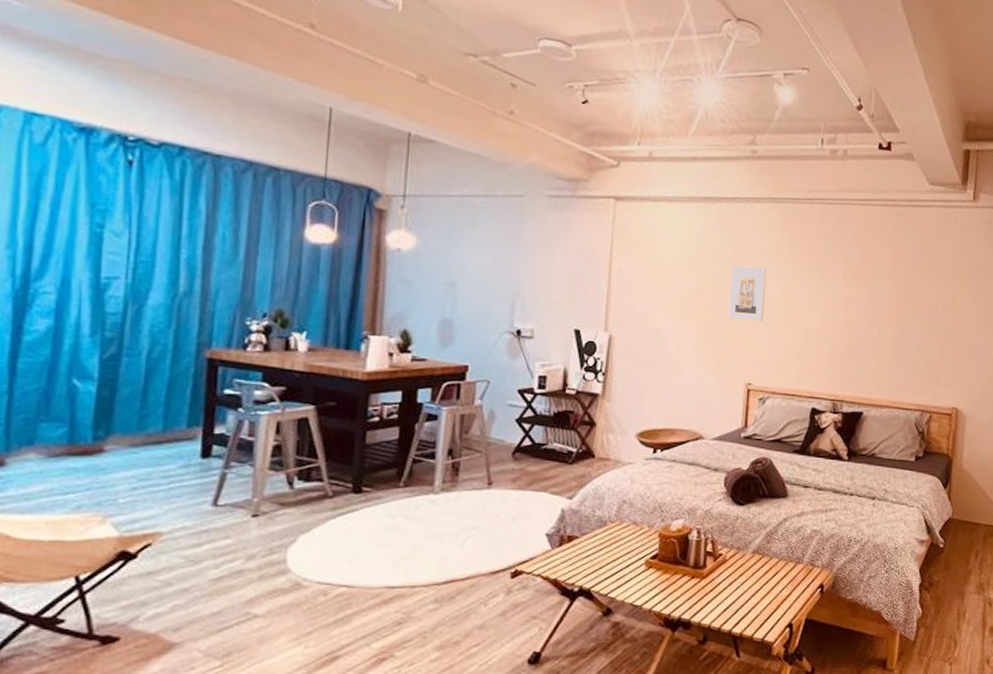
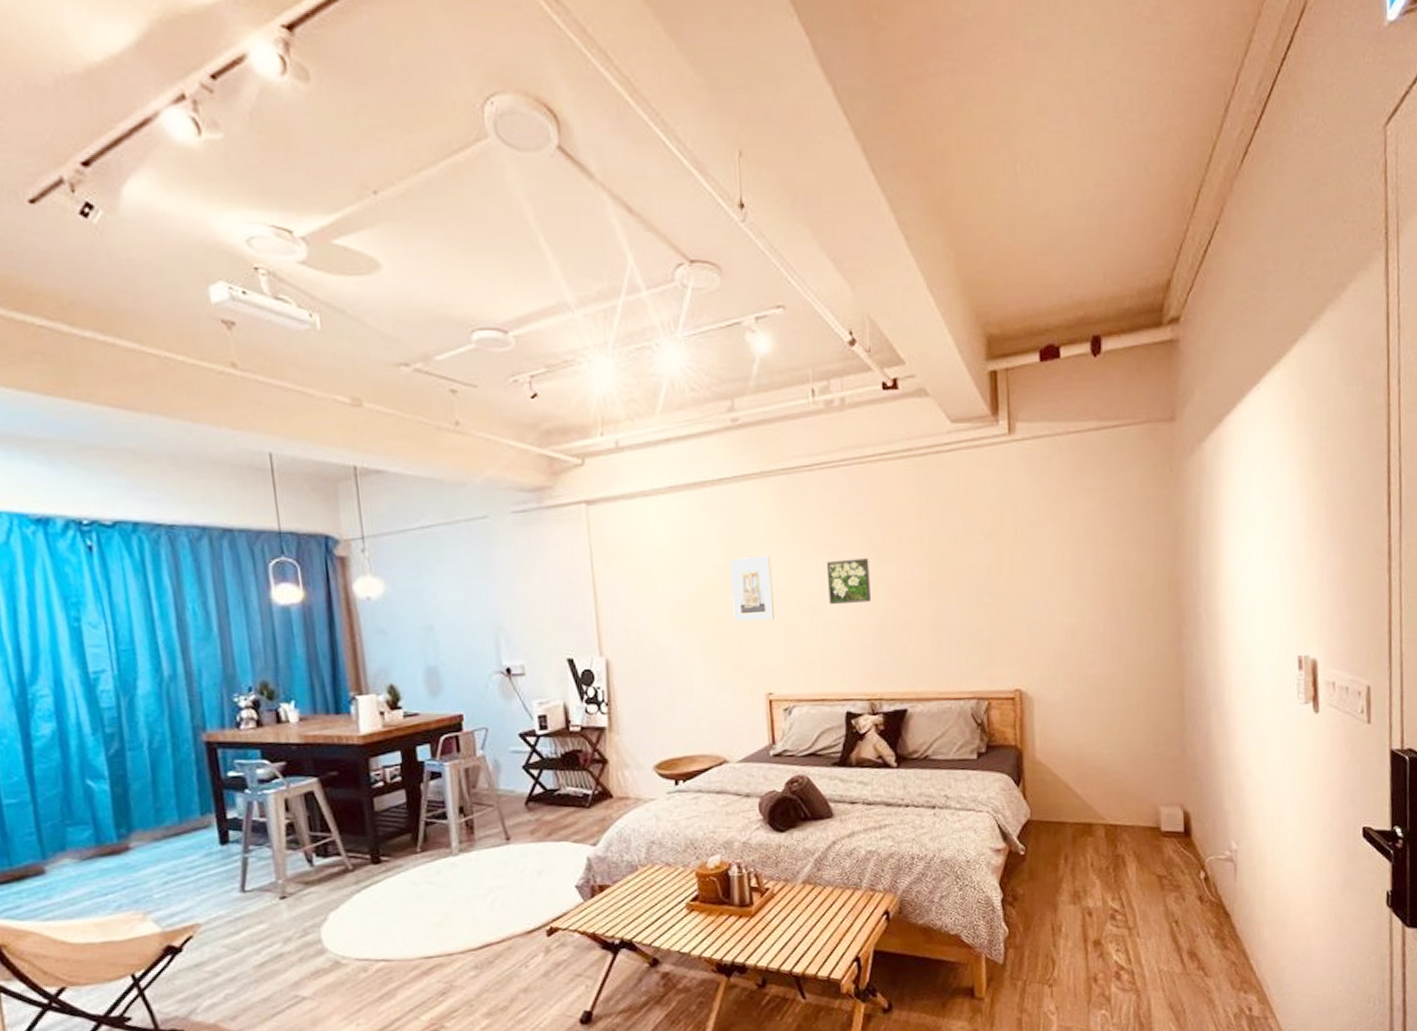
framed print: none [811,280,849,318] -> present [826,558,871,605]

